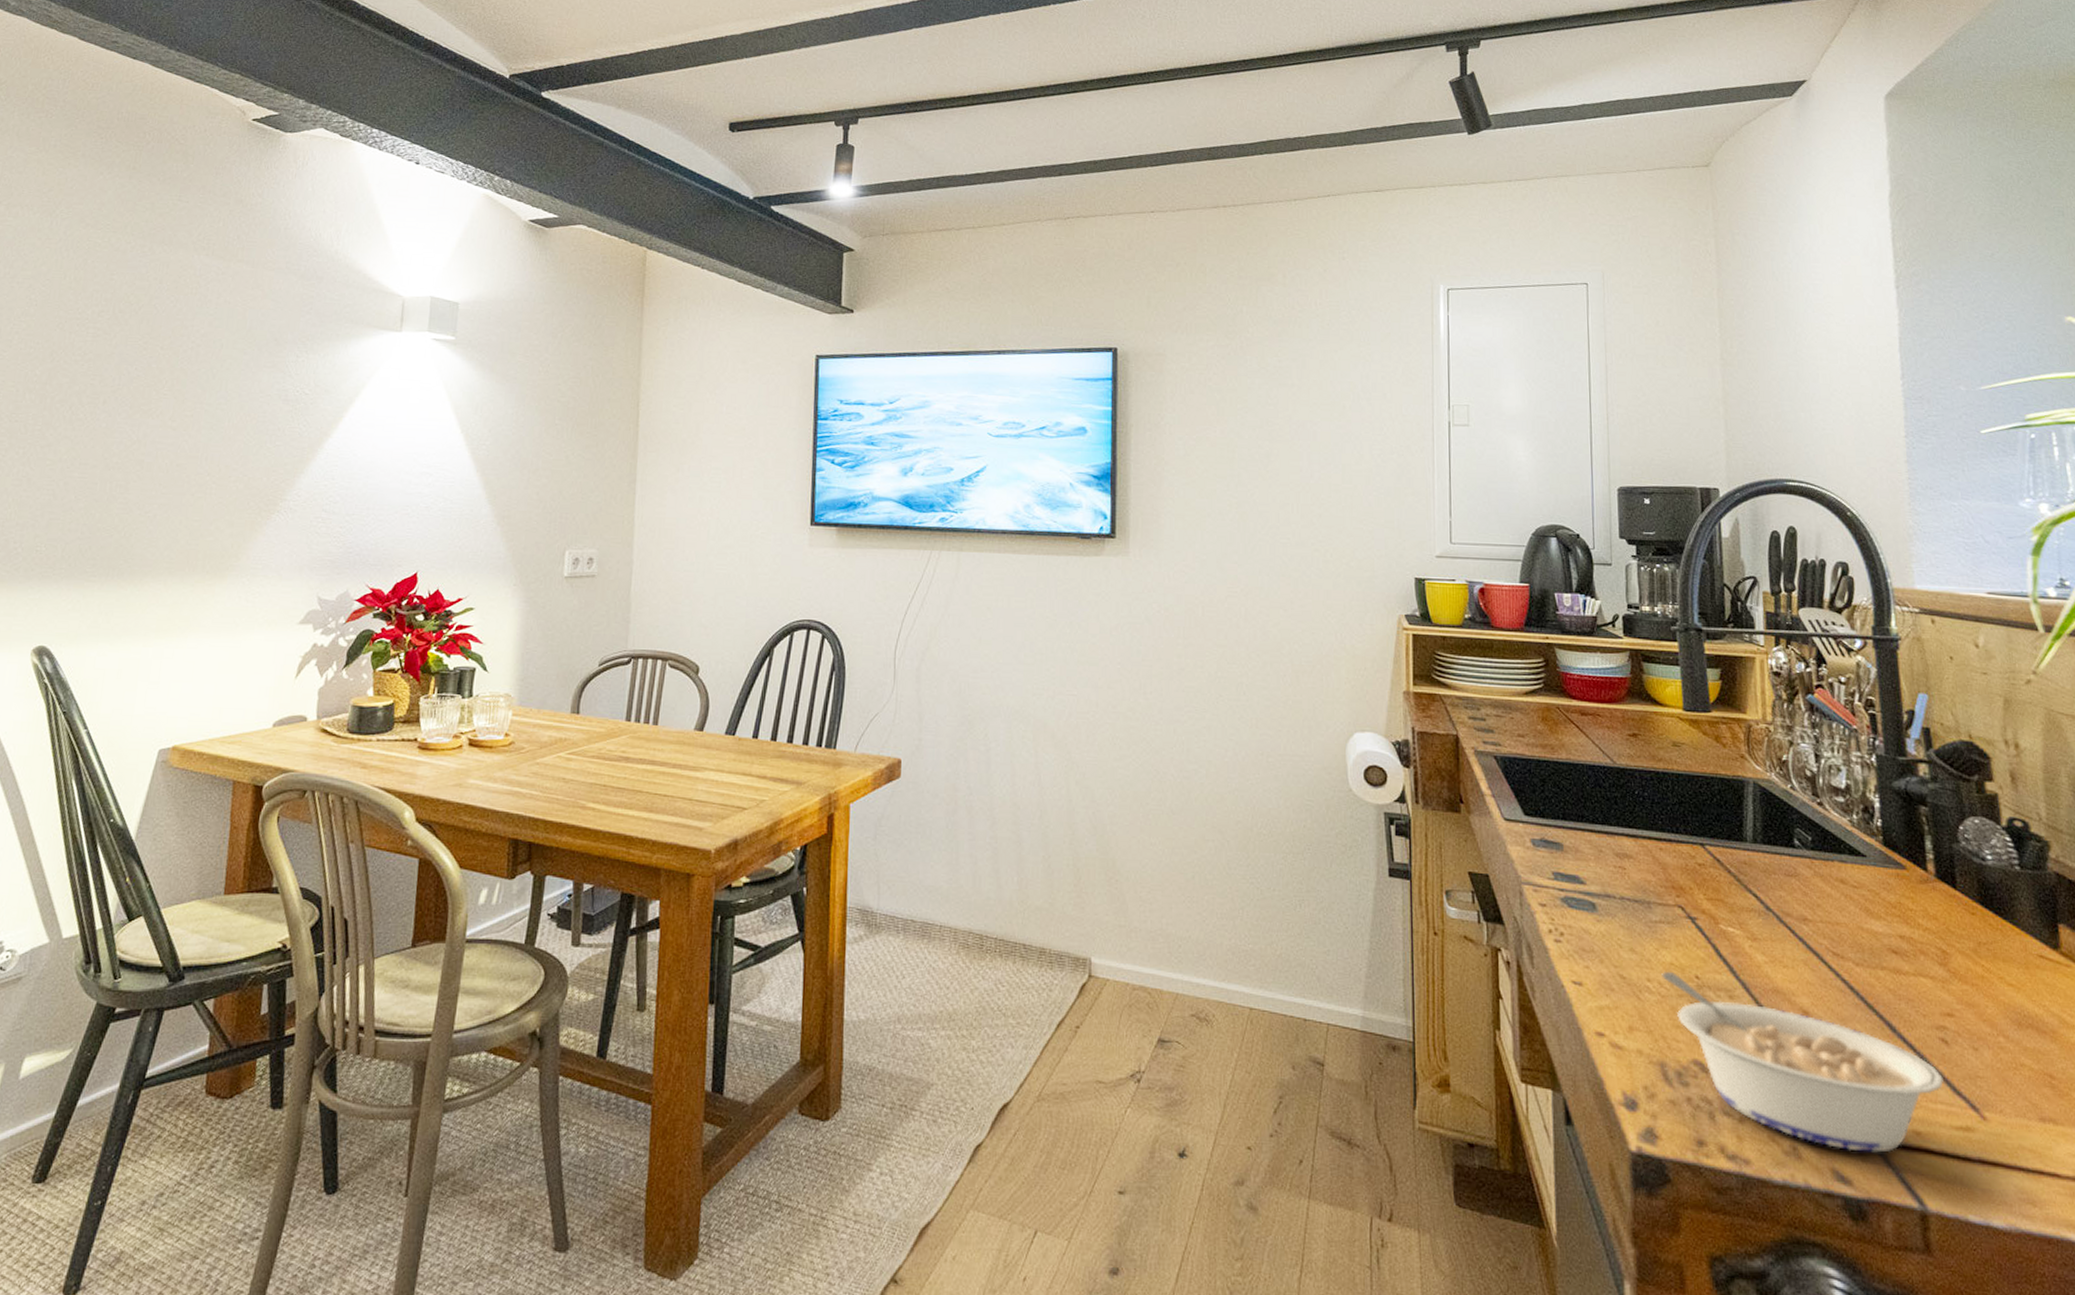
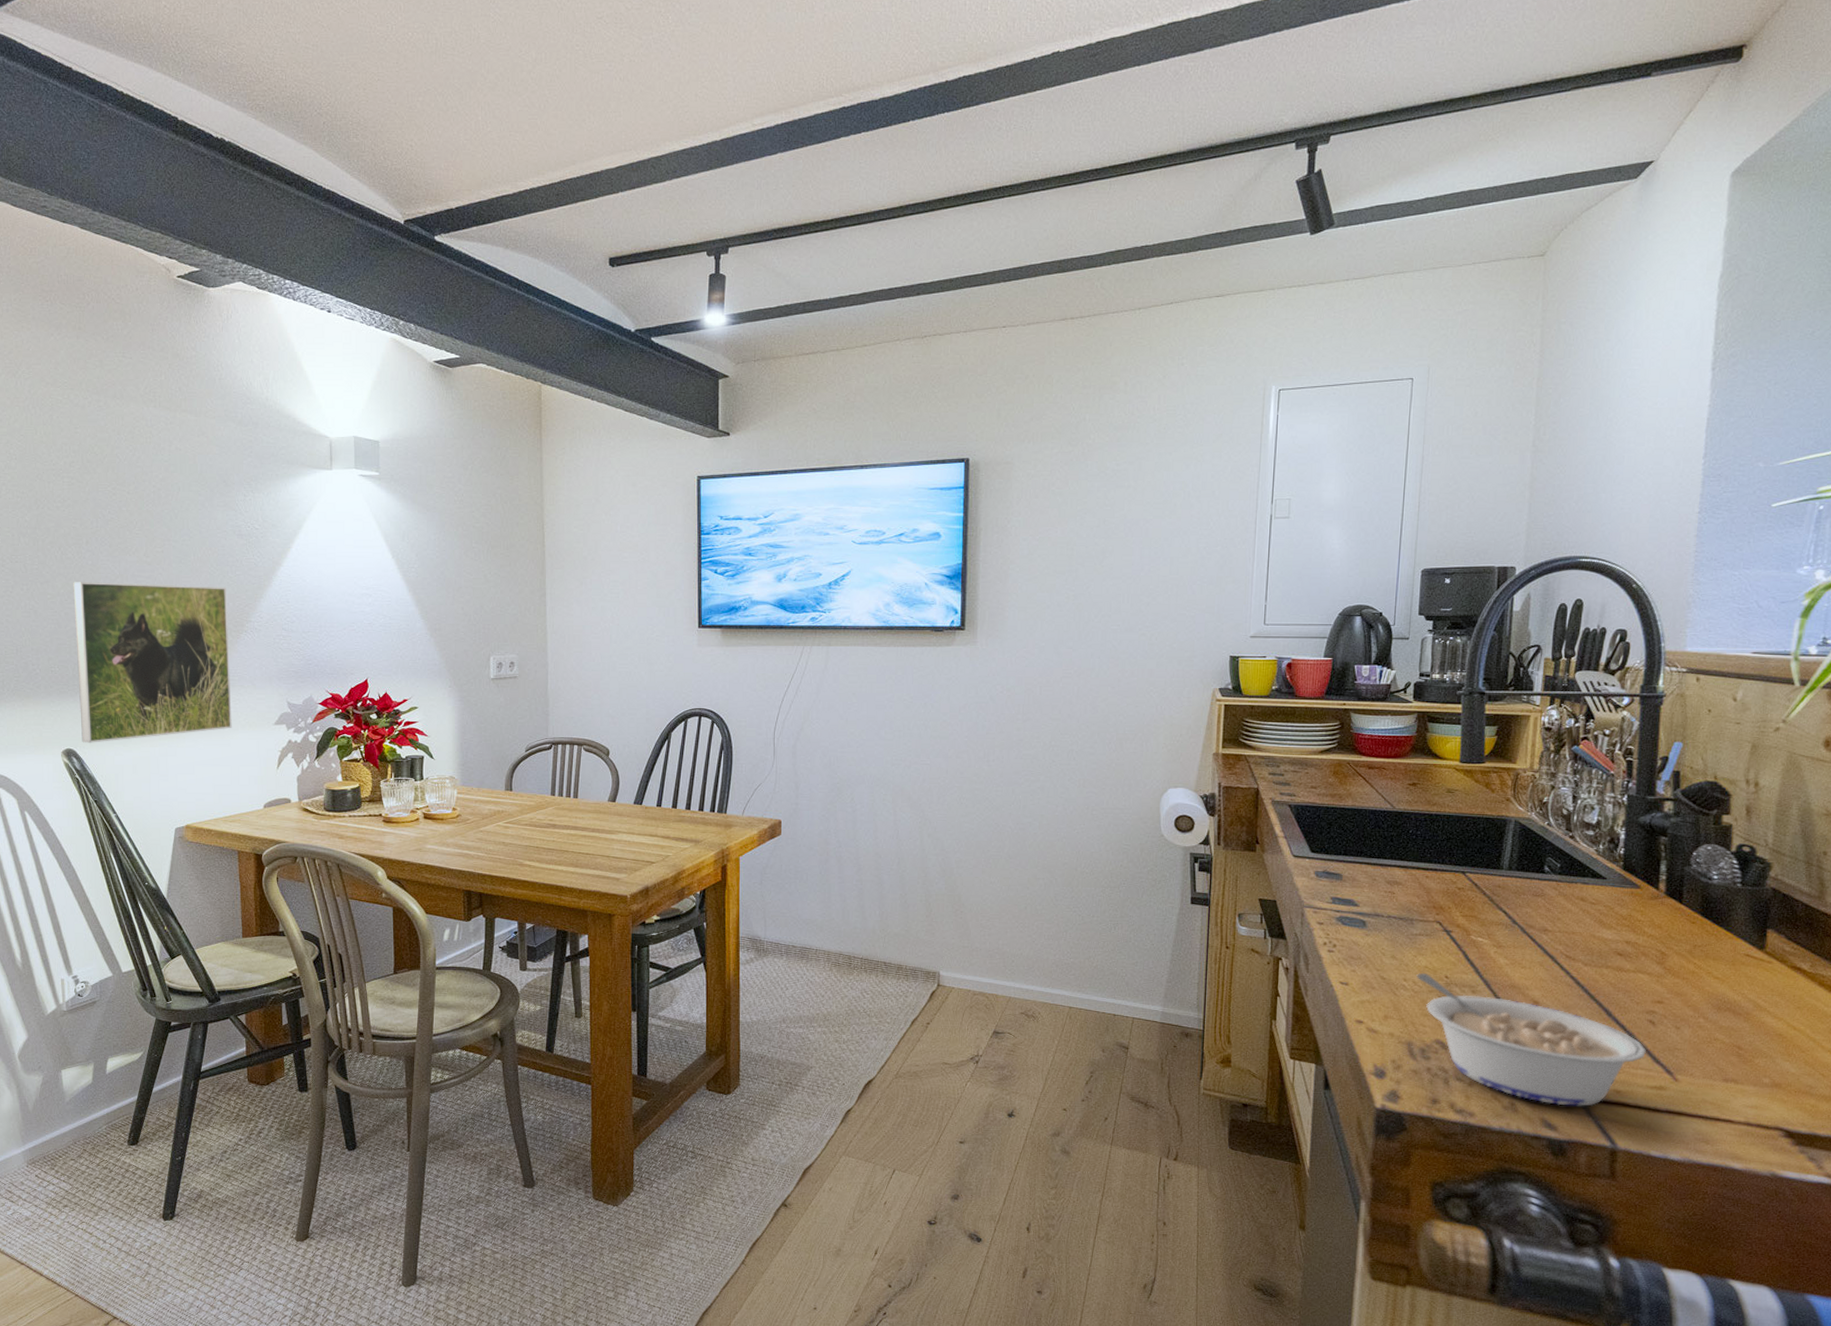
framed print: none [59,447,262,640] -> present [73,582,232,743]

